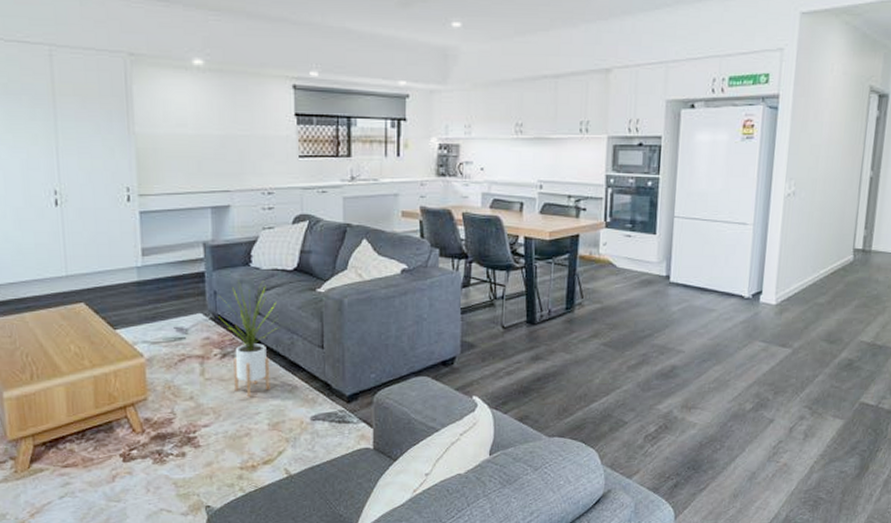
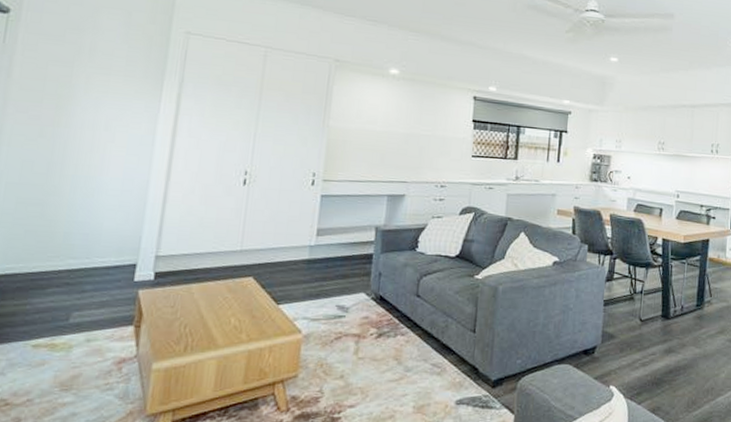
house plant: present [218,279,280,396] -> none [380,262,437,377]

